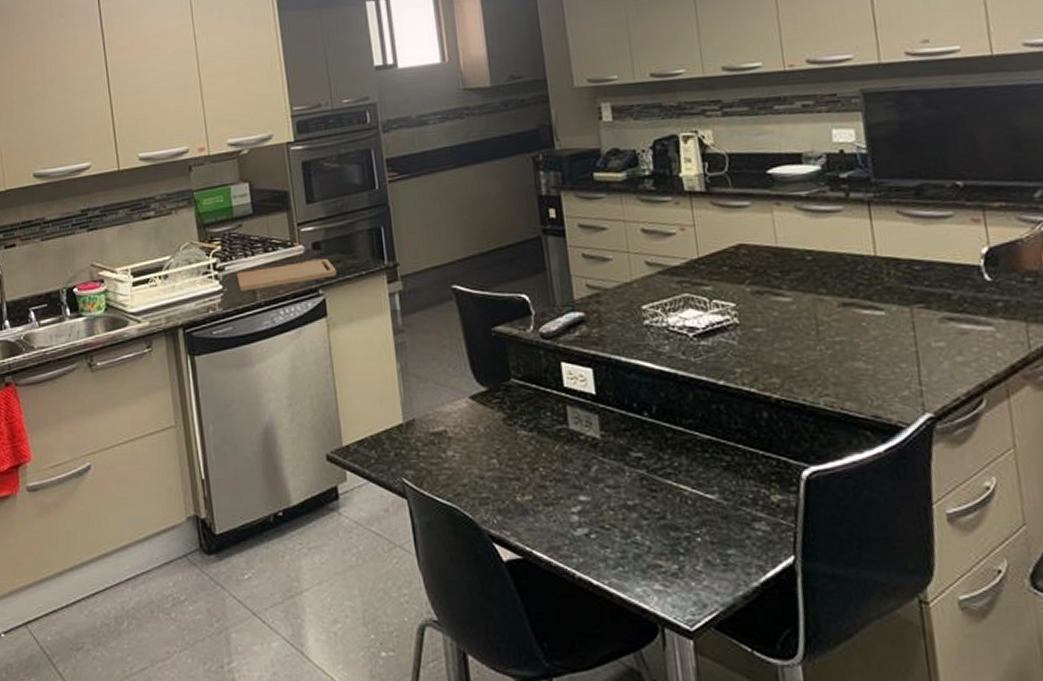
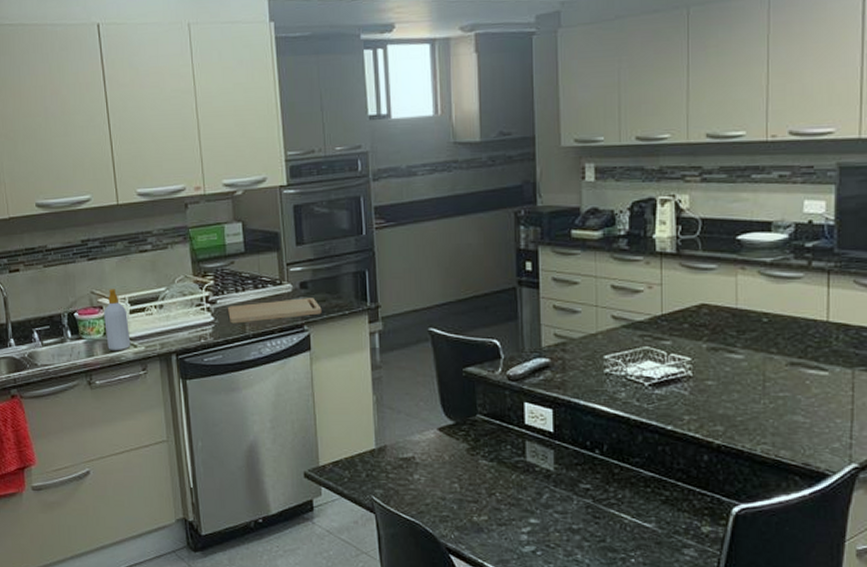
soap bottle: none [105,260,134,329] -> present [104,289,131,351]

